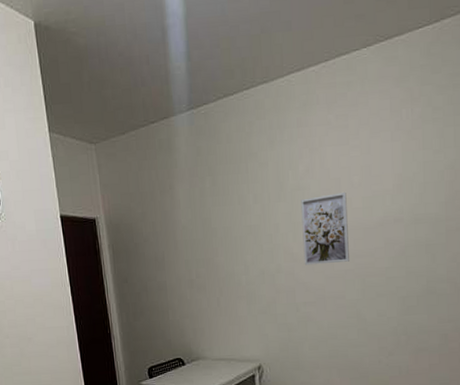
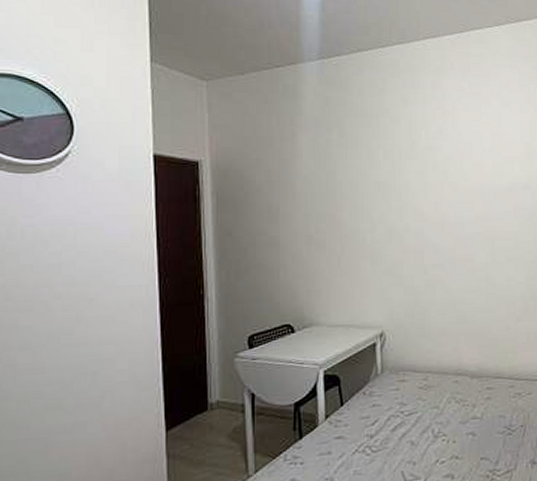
wall art: present [301,191,349,266] -> none [433,155,479,226]

